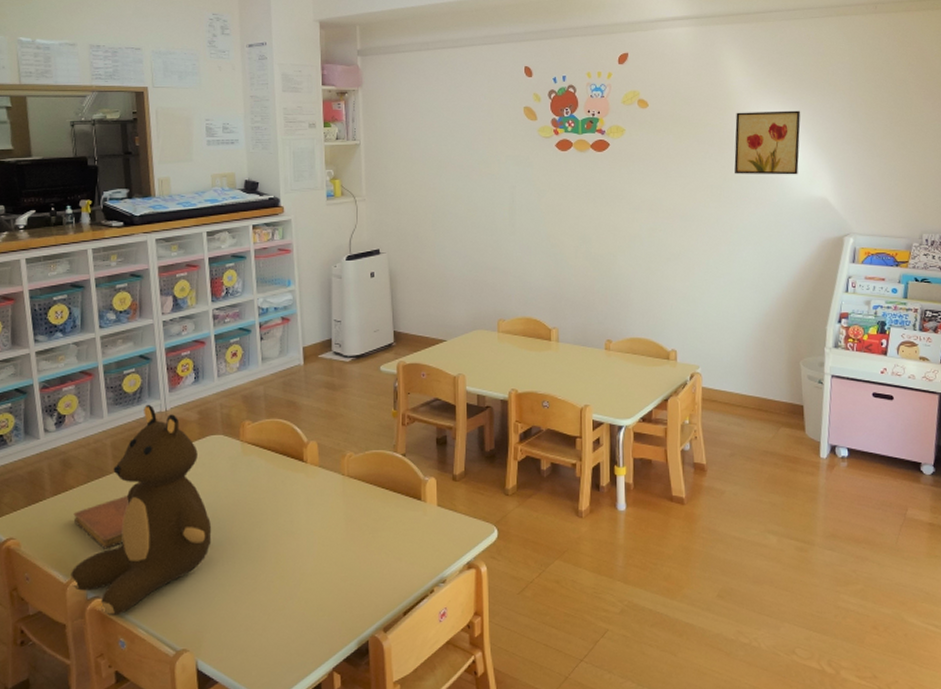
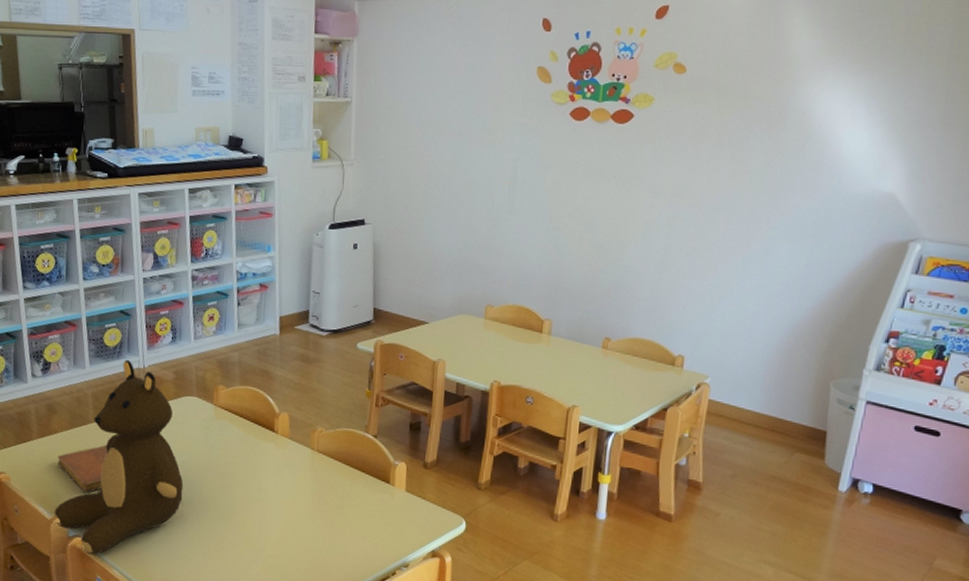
wall art: present [734,110,801,175] -> none [782,83,878,164]

